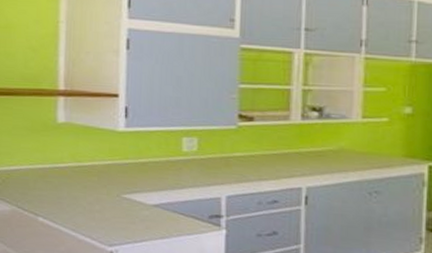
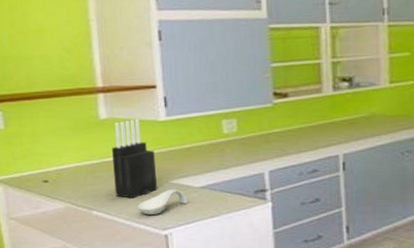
knife block: none [64,126,109,209] -> present [112,119,157,198]
spoon rest: none [85,203,139,230] -> present [138,189,188,216]

